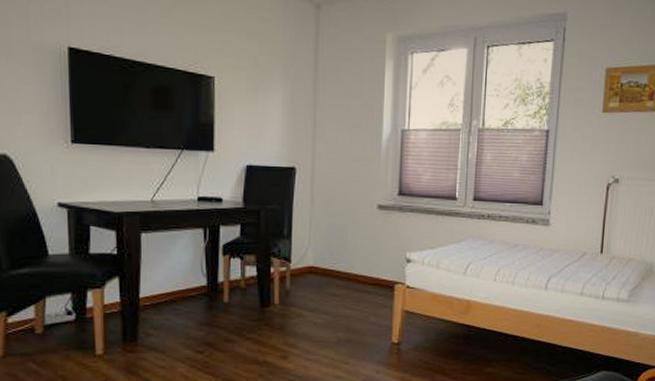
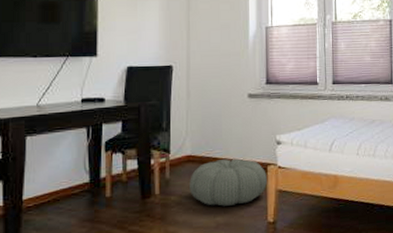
pouf: none [311,274,393,322] -> present [190,158,267,206]

